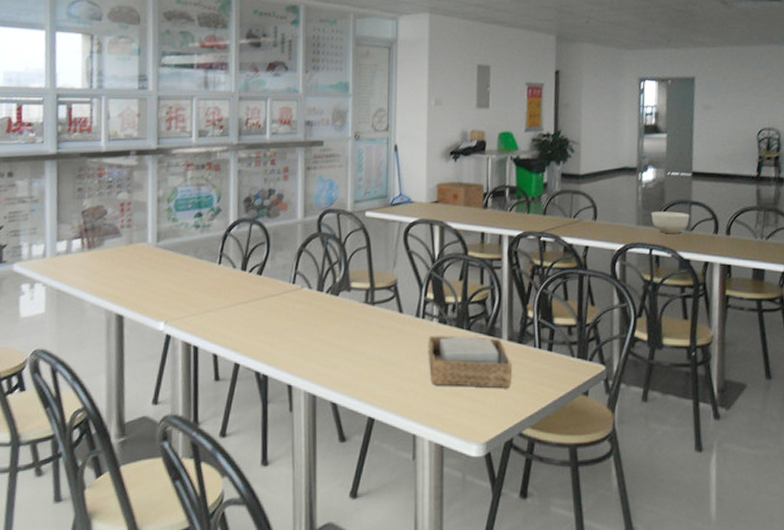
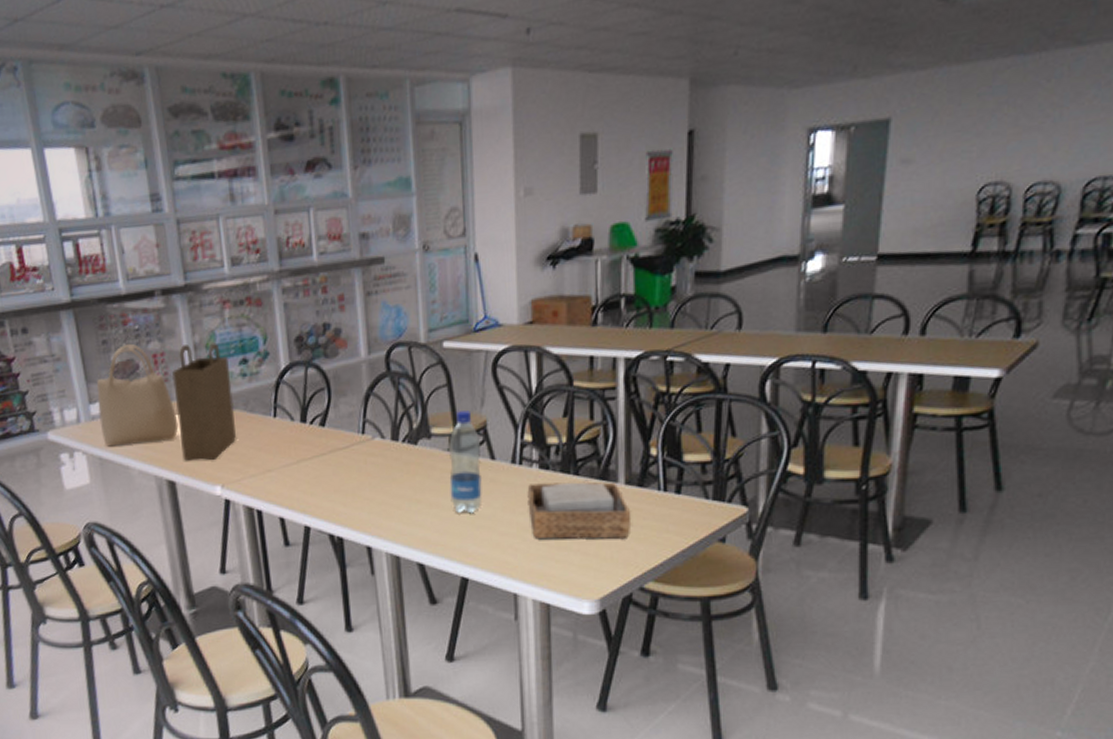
handbag: none [63,192,134,280] -> present [96,343,179,447]
shopping bag: none [133,197,187,298] -> present [171,343,237,461]
bottle: none [363,270,391,359] -> present [447,411,482,514]
bowl: present [651,211,690,234] -> none [817,309,870,340]

